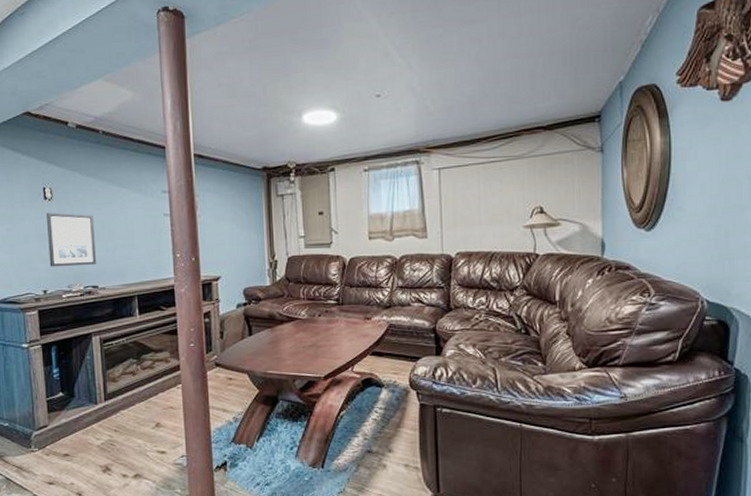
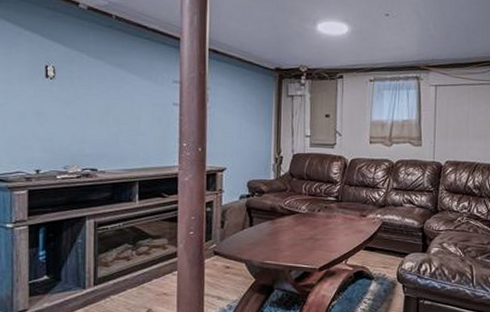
wall art: present [47,212,97,267] -> none [45,91,99,148]

